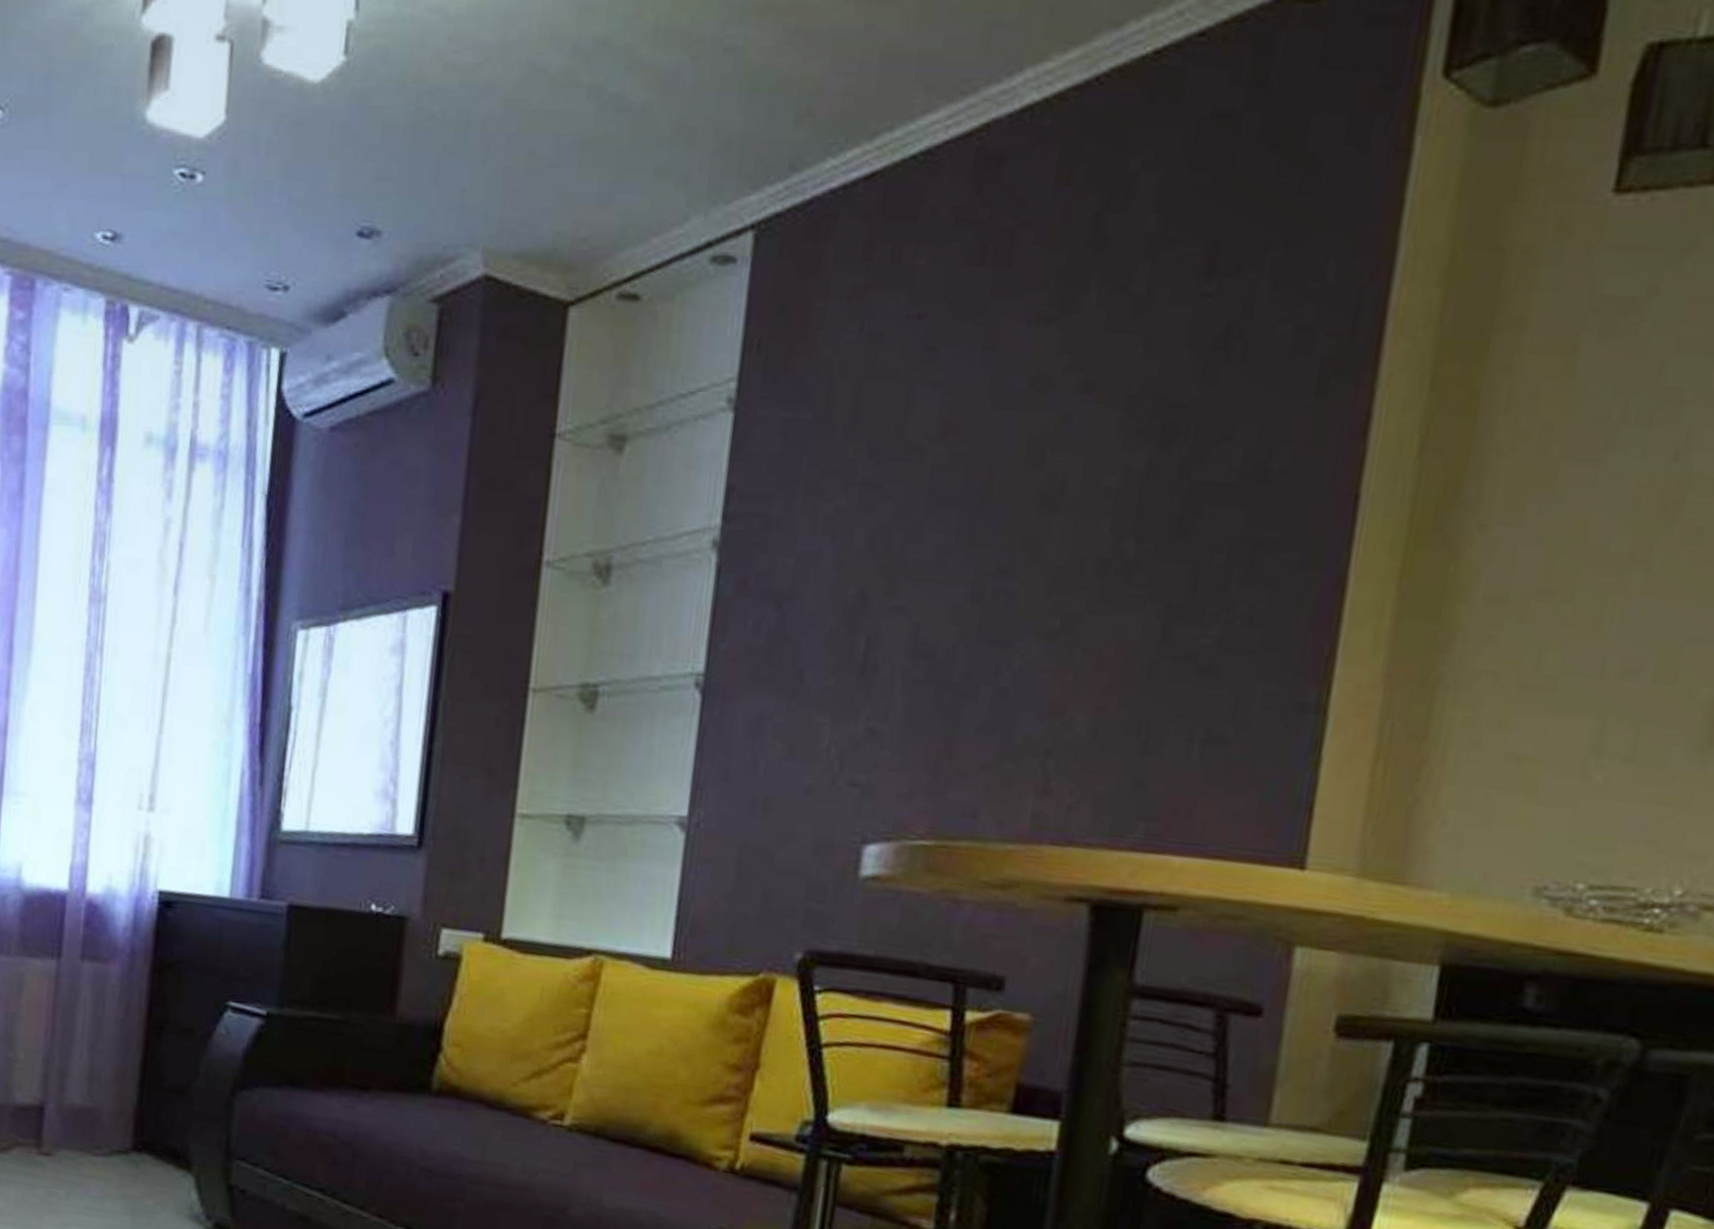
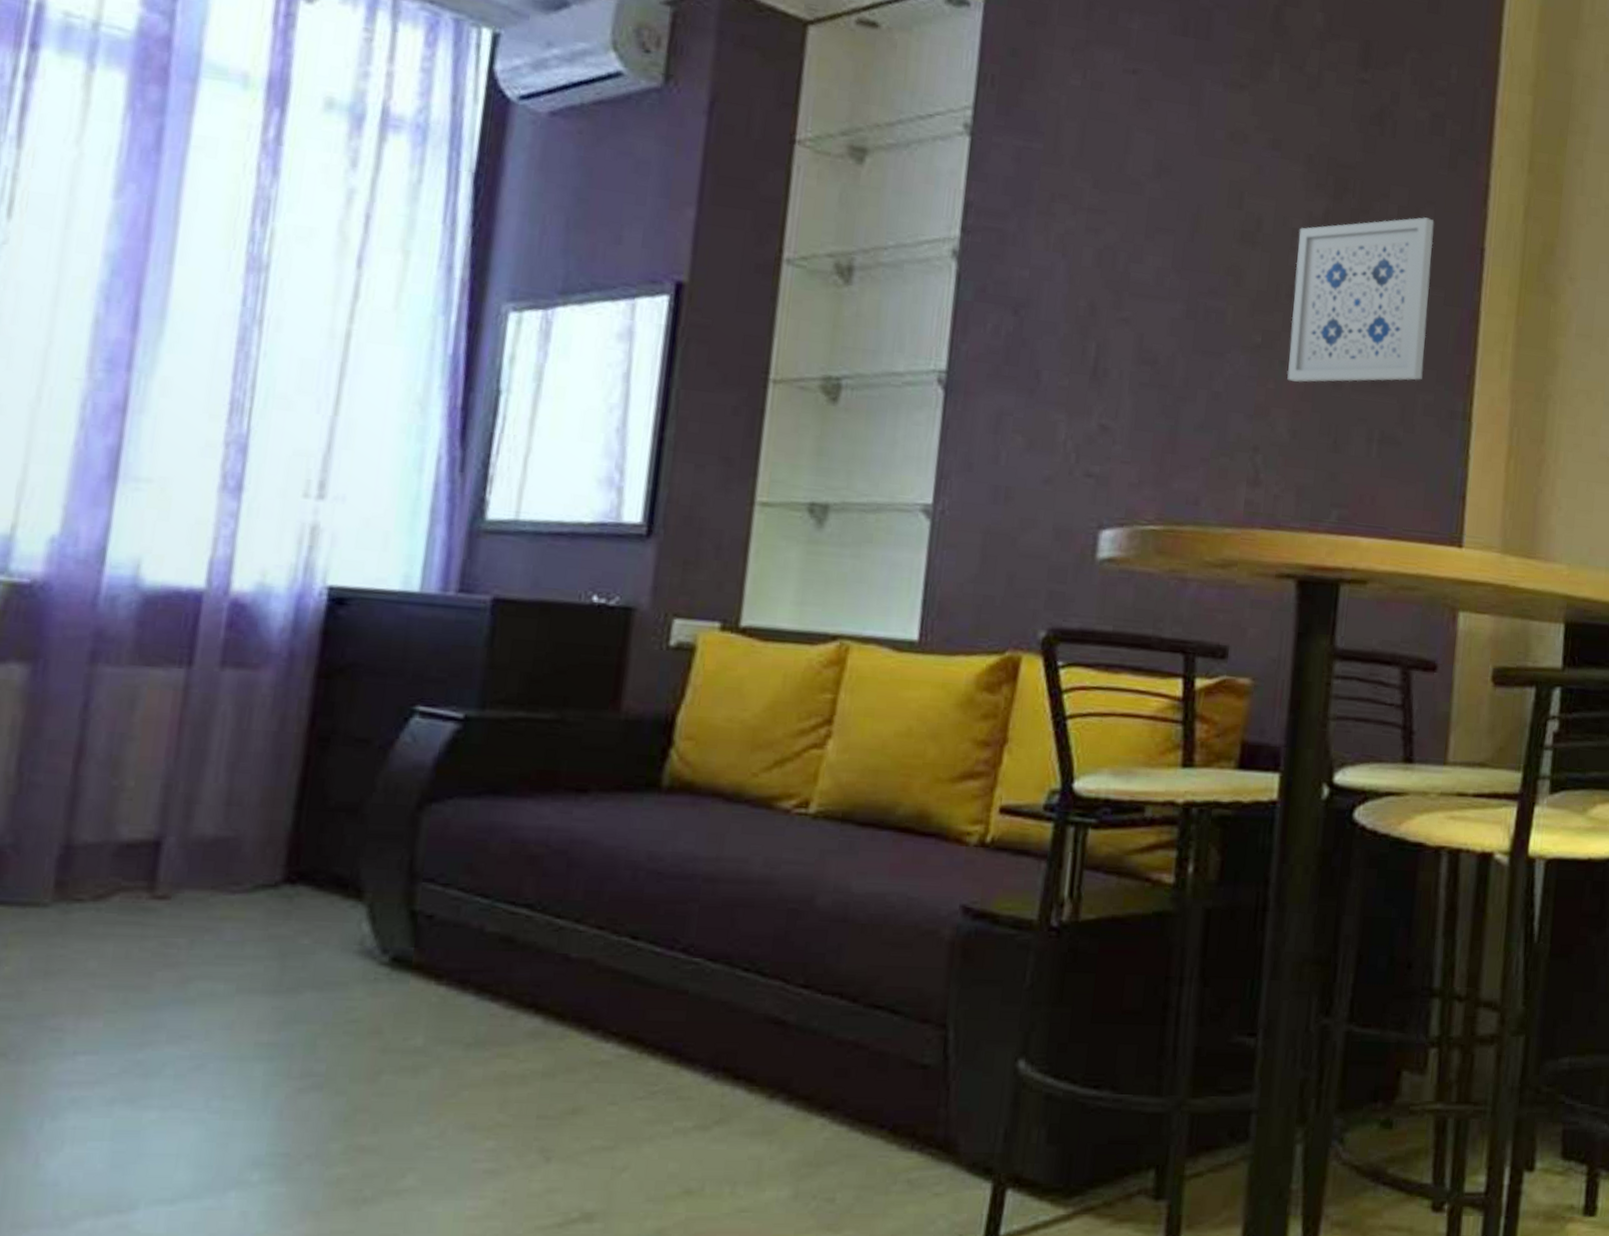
wall art: none [1089,461,1292,673] -> present [1287,217,1435,382]

